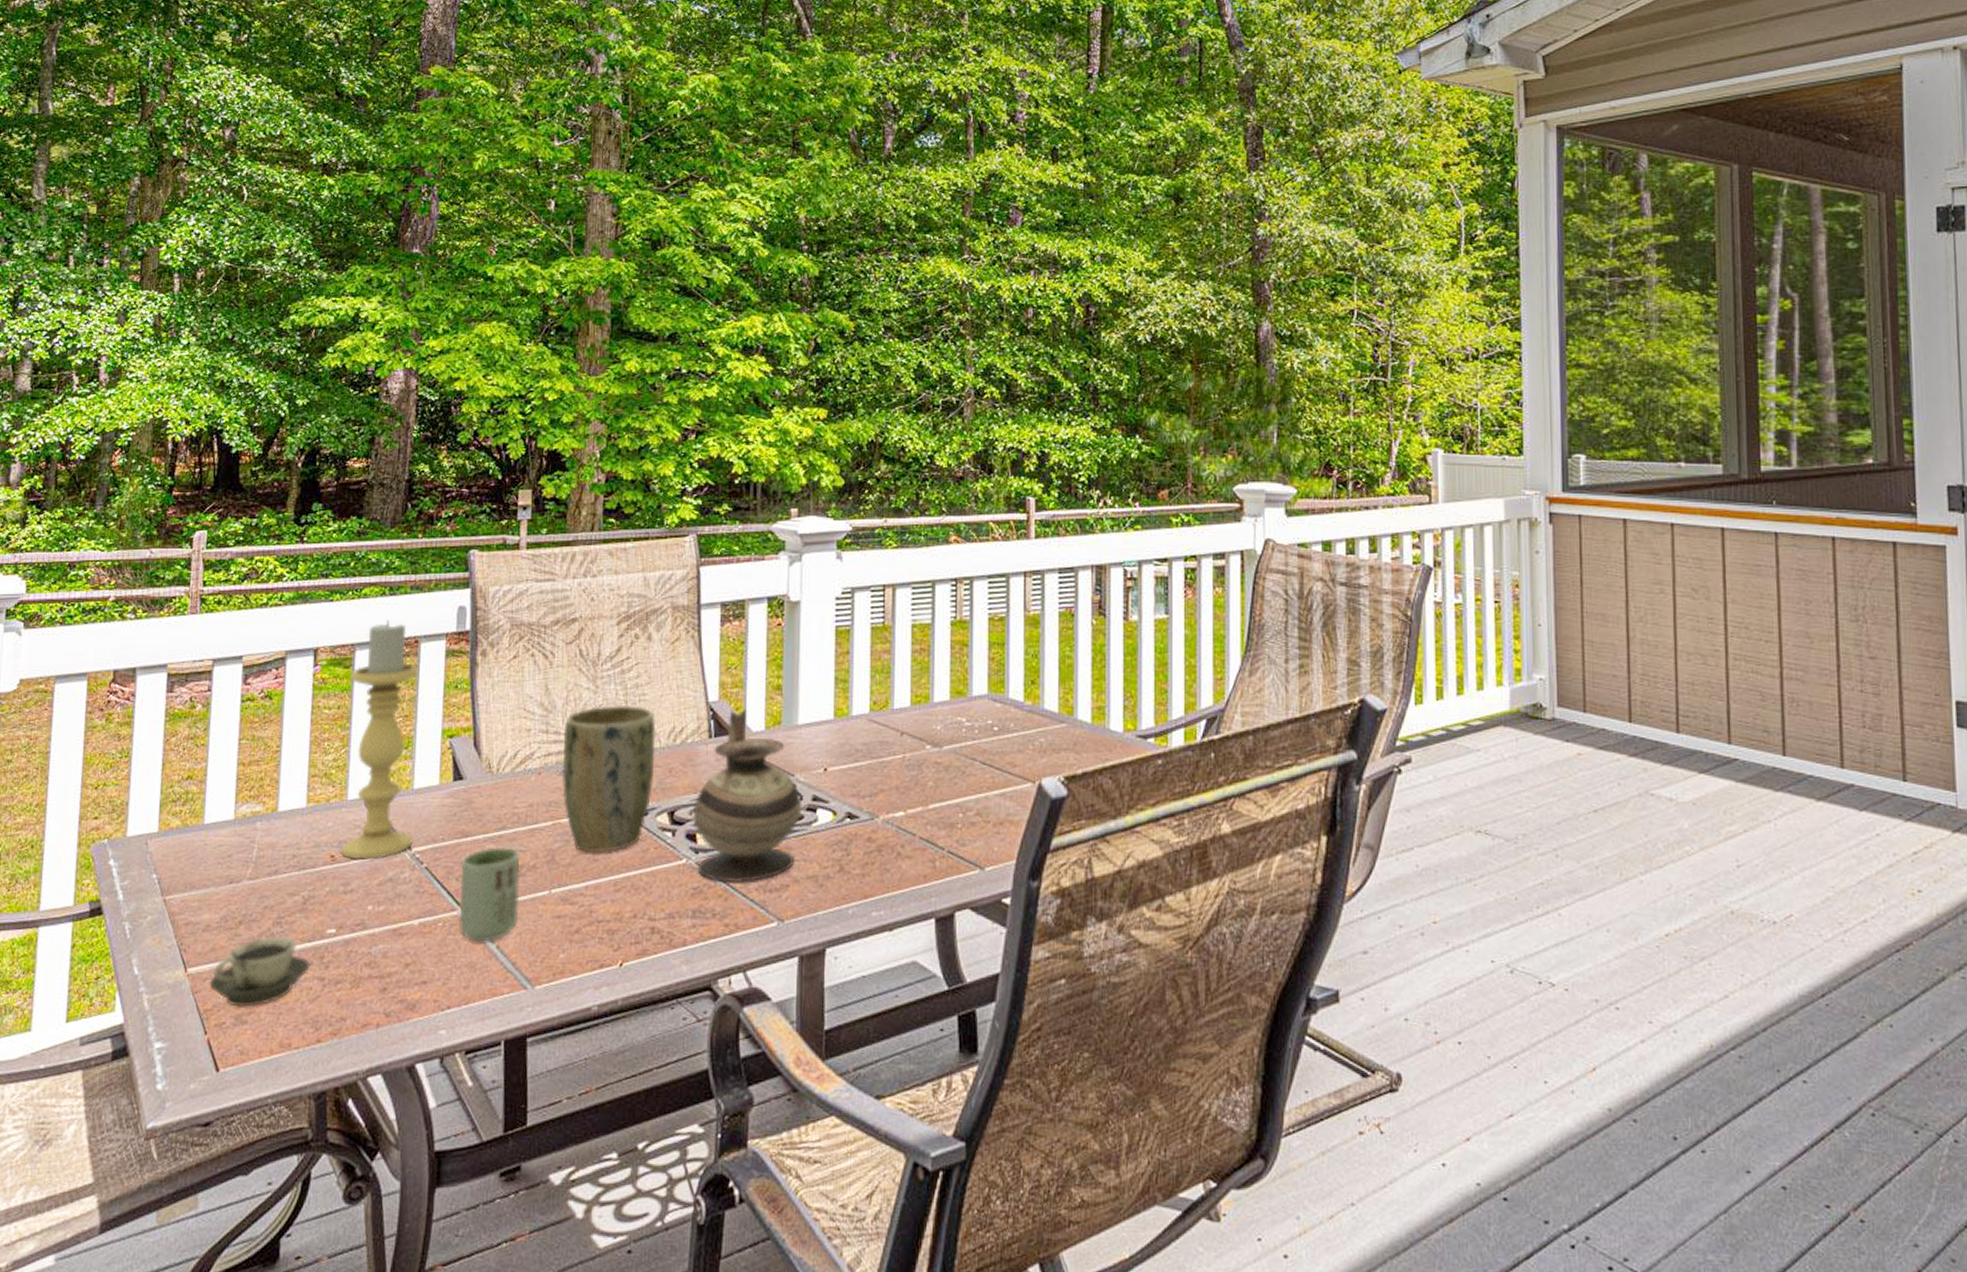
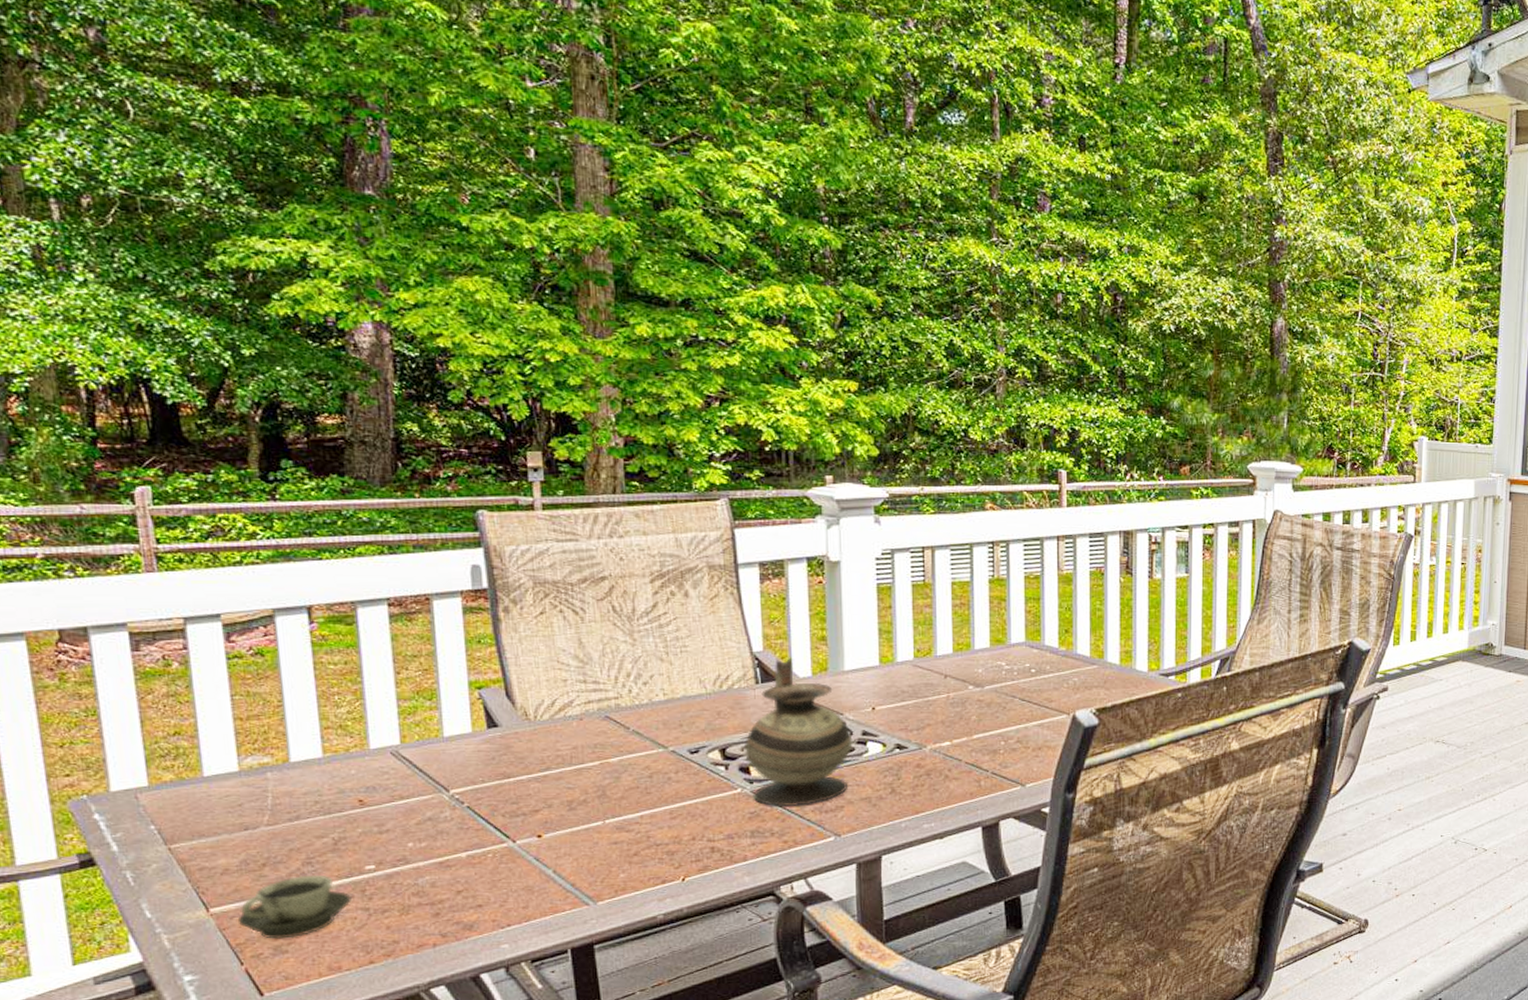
candle holder: present [341,620,418,861] -> none [355,579,449,804]
cup: present [459,847,520,942] -> none [506,786,574,868]
plant pot: present [561,704,656,853] -> none [603,655,703,787]

